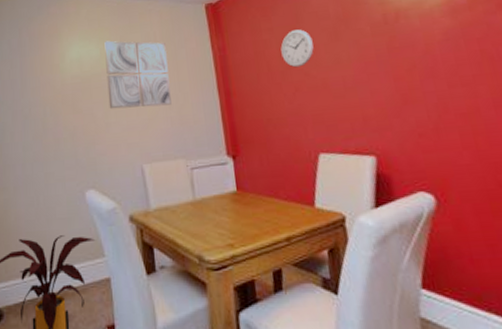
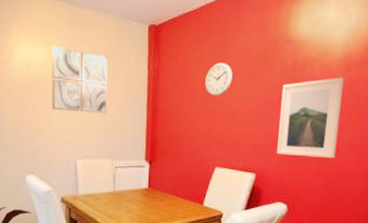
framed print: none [378,23,480,128] -> present [277,77,344,158]

